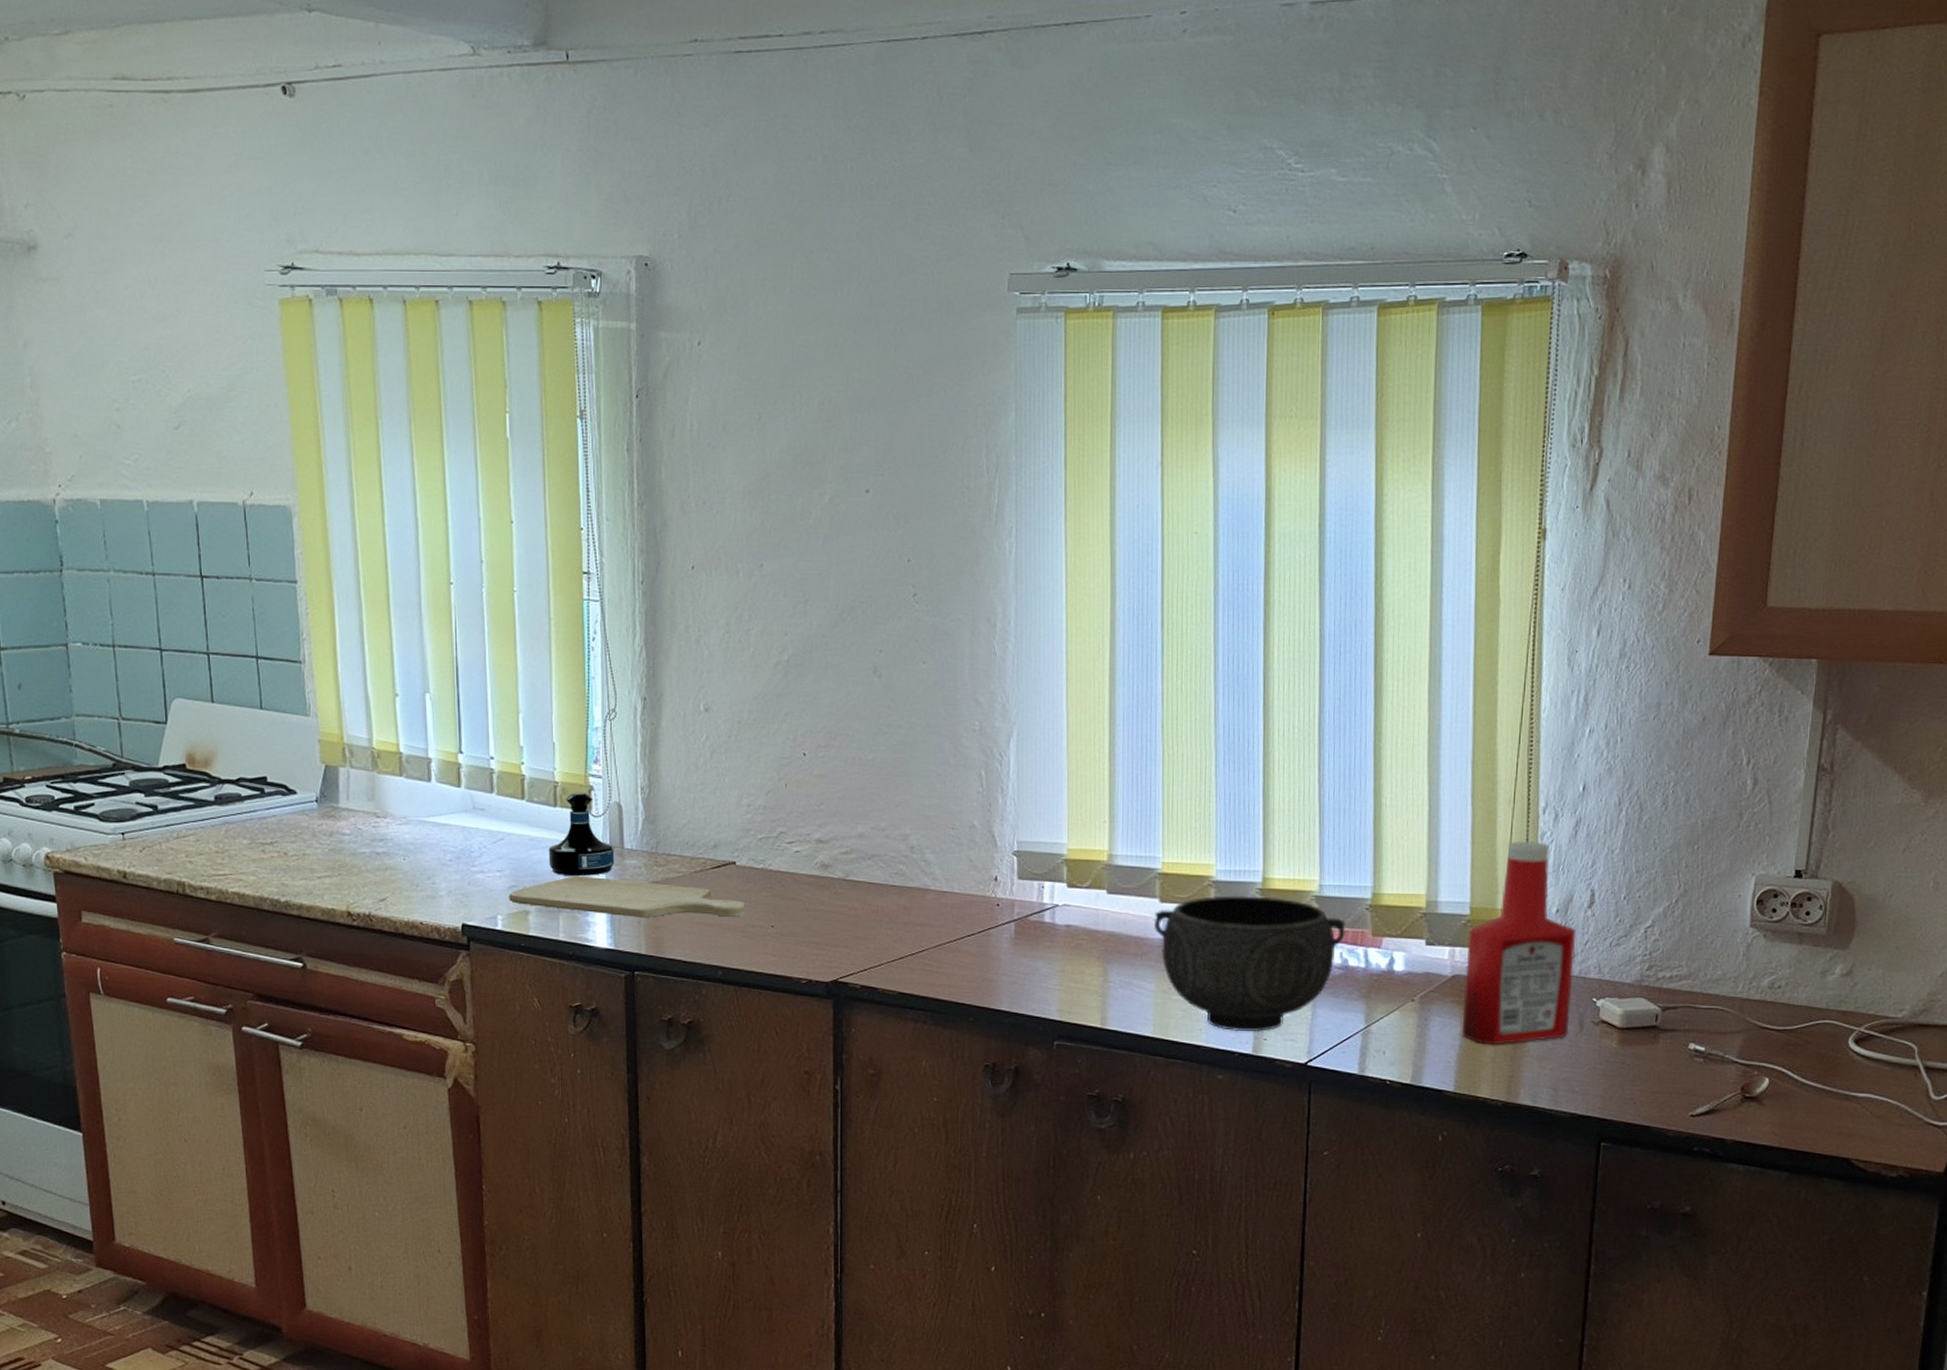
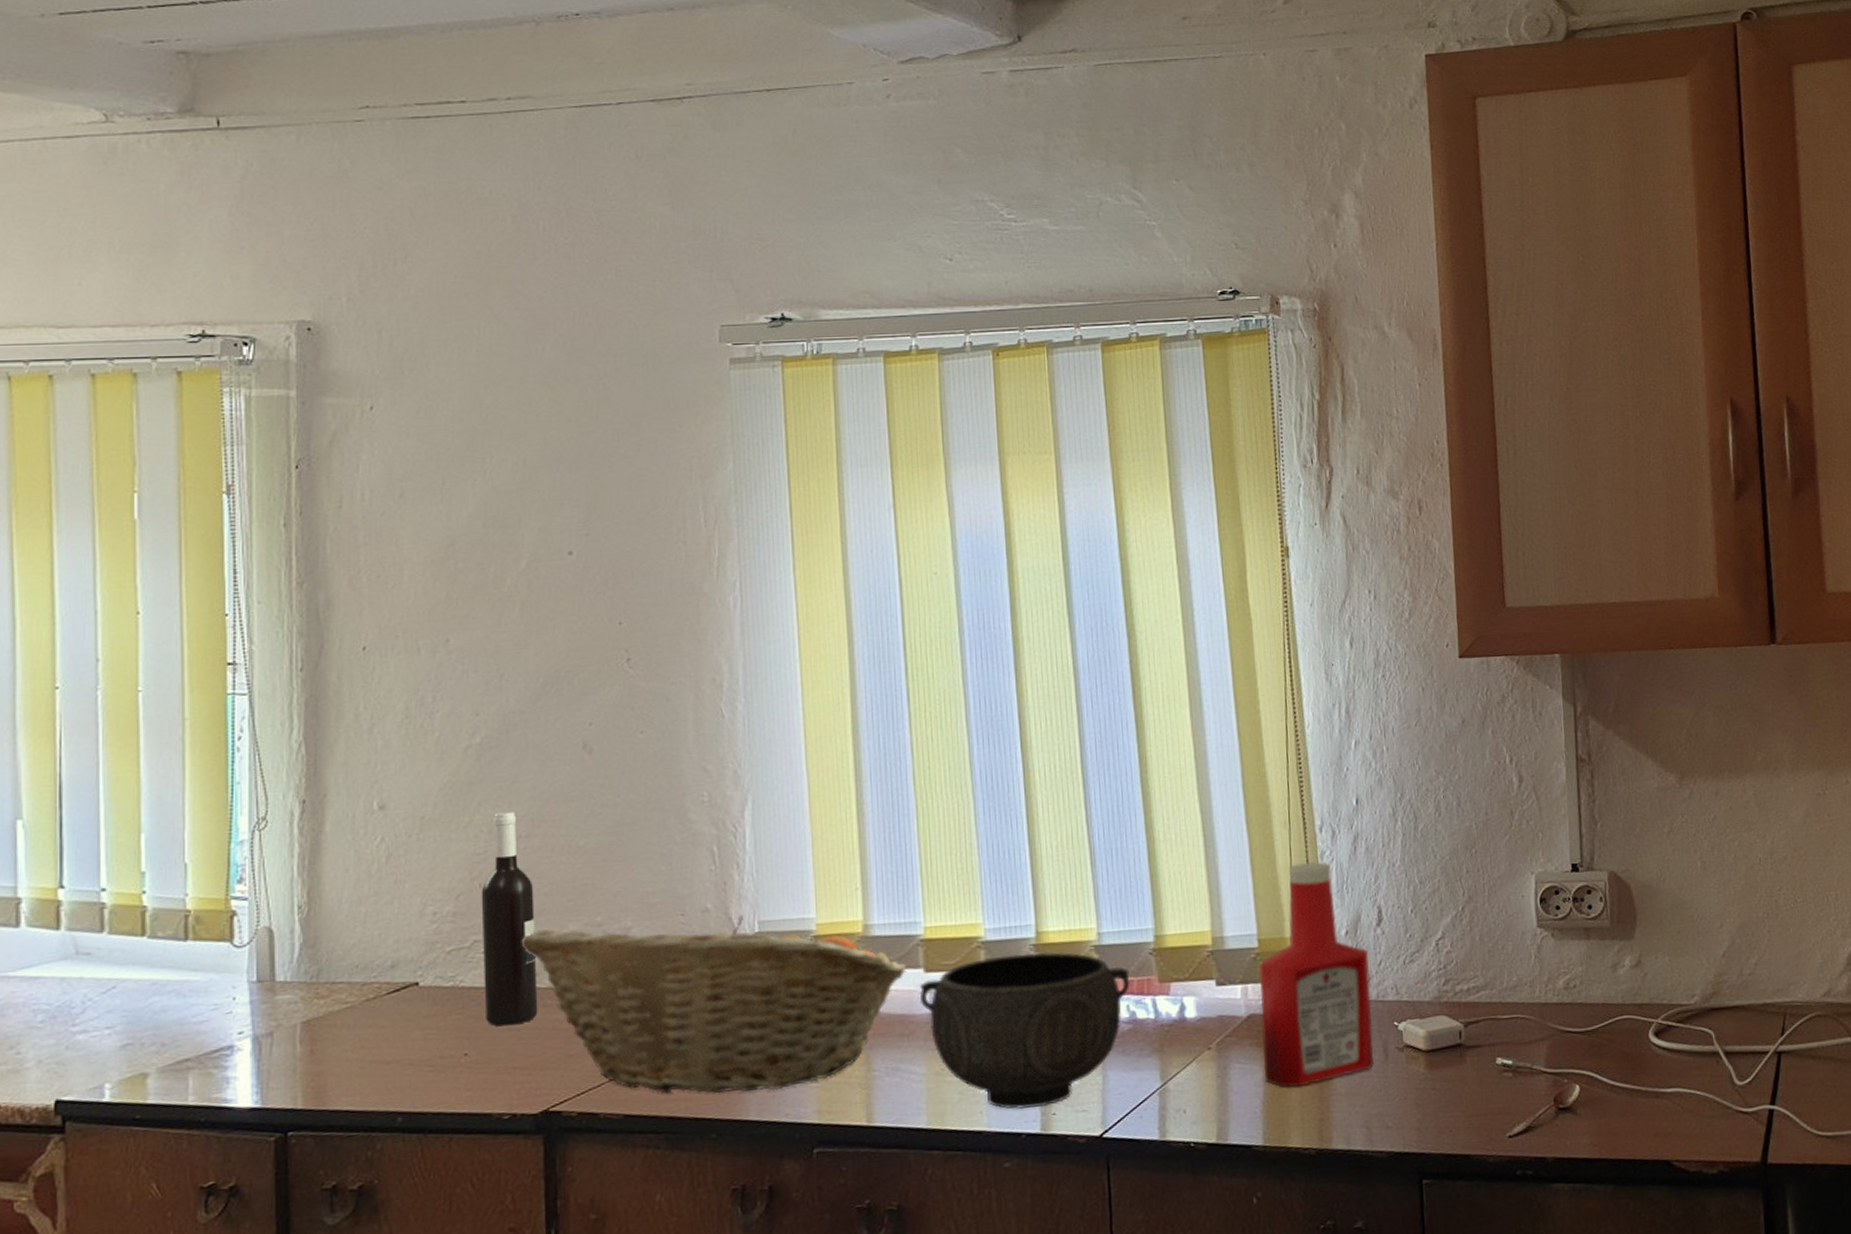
chopping board: present [509,877,746,918] -> none [121,1018,432,1066]
tequila bottle: present [548,792,615,876] -> none [176,919,263,1024]
wine bottle: none [786,722,831,907] -> present [481,810,538,1027]
fruit basket: none [818,829,1144,988] -> present [521,915,906,1094]

